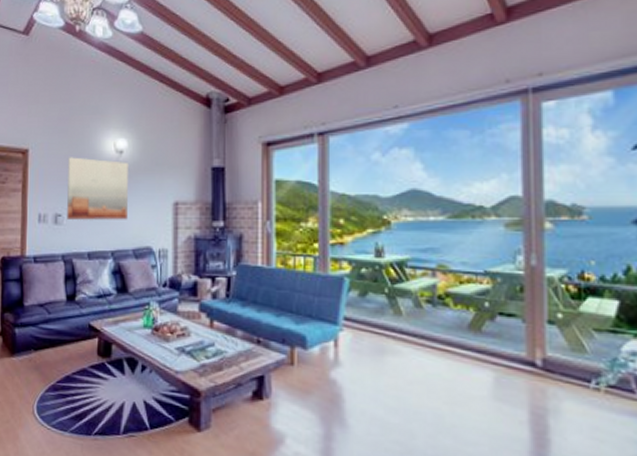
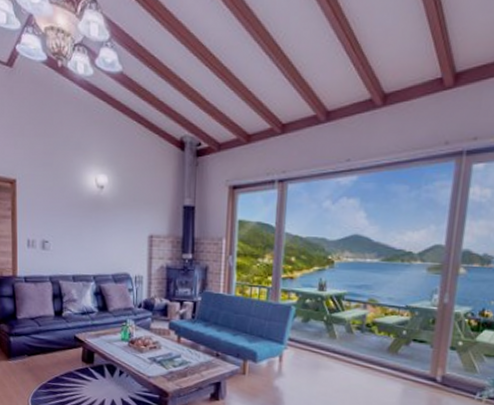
wall art: present [67,157,128,220] -> none [53,189,108,249]

